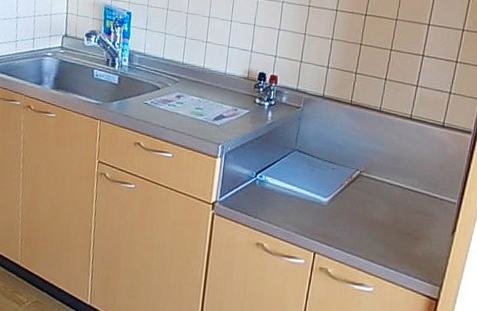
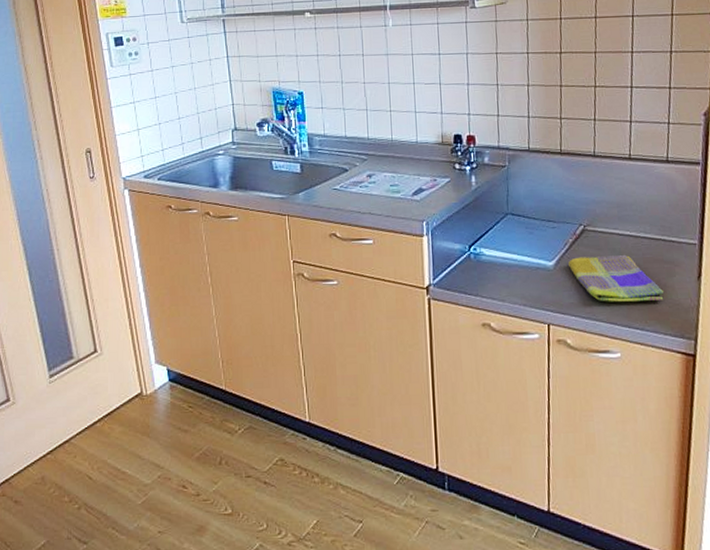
dish towel: none [341,197,421,249] -> present [568,254,664,302]

